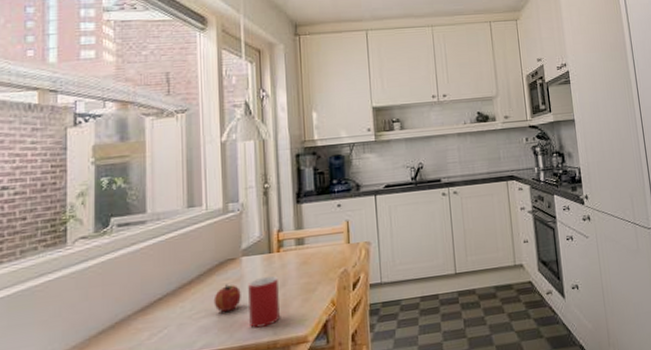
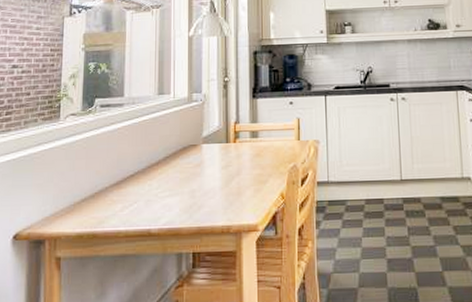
fruit: present [213,284,241,313] -> none [177,168,200,195]
cup: present [248,275,280,328] -> none [207,164,234,212]

